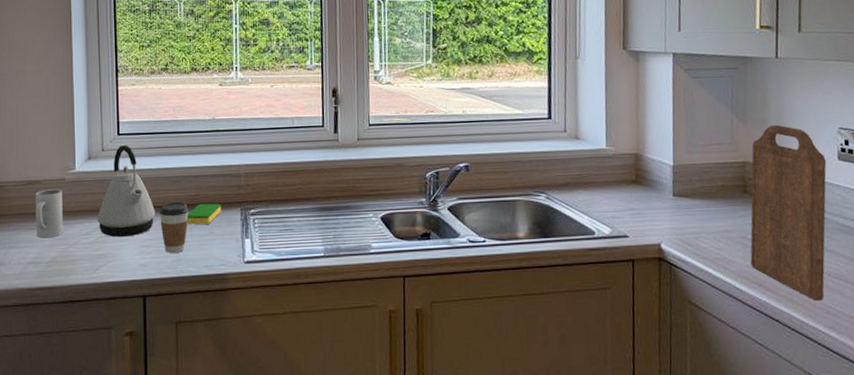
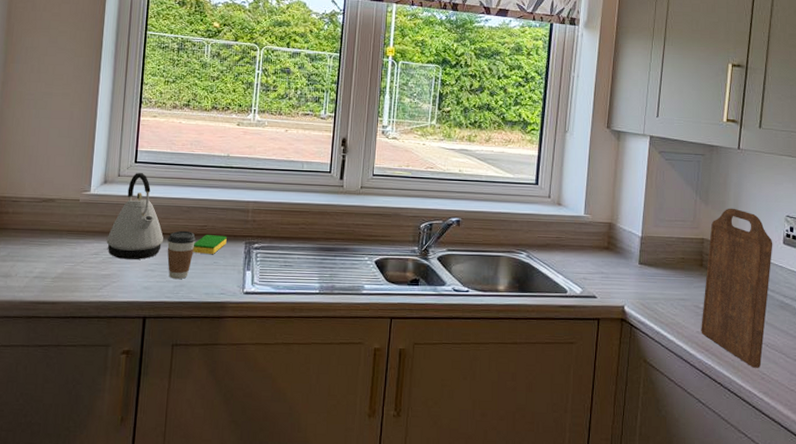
mug: present [35,189,63,238] -> none [45,208,75,255]

